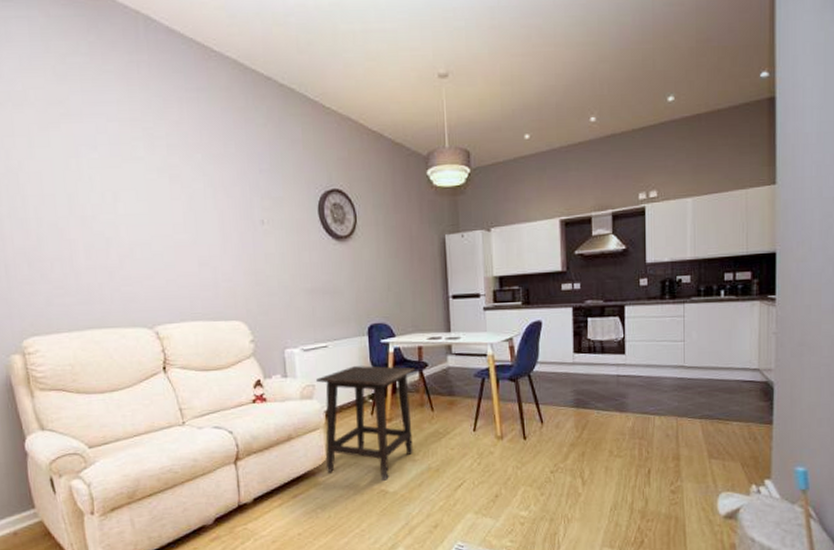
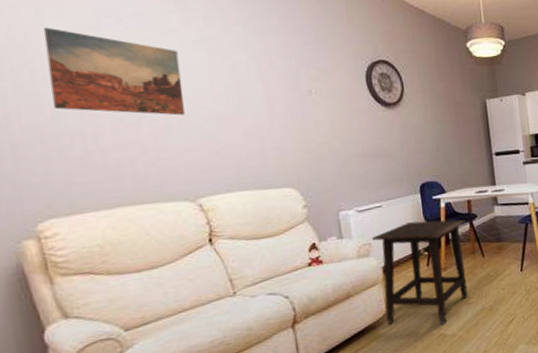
wall art: none [33,155,147,243] -> present [42,27,185,116]

